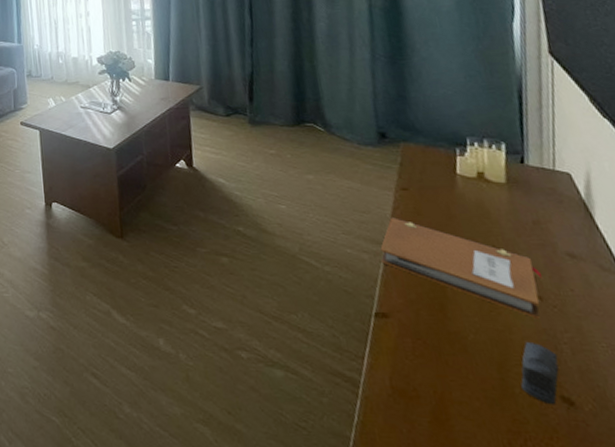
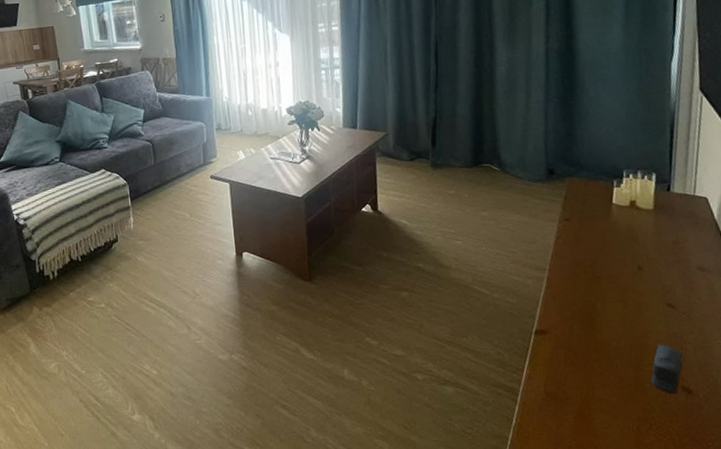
notebook: present [380,217,542,320] -> none [543,246,676,325]

